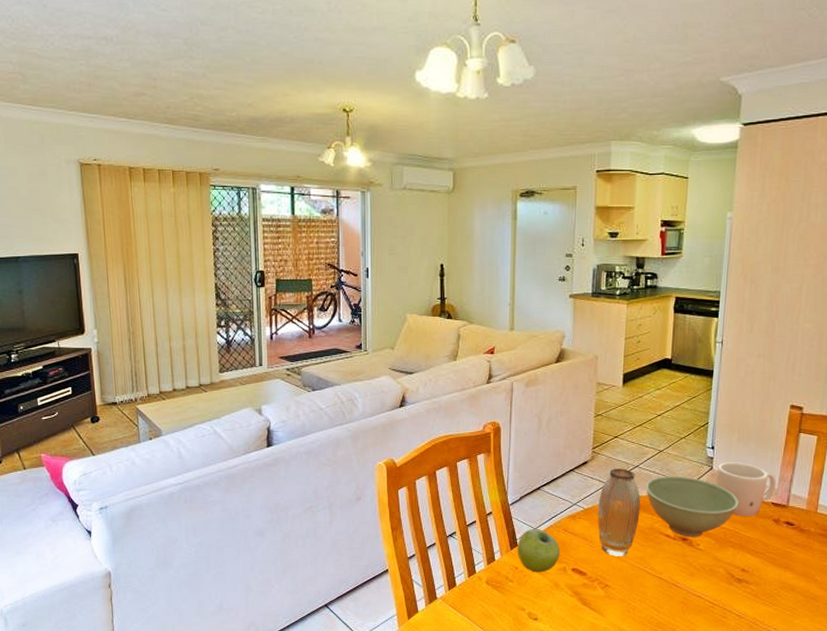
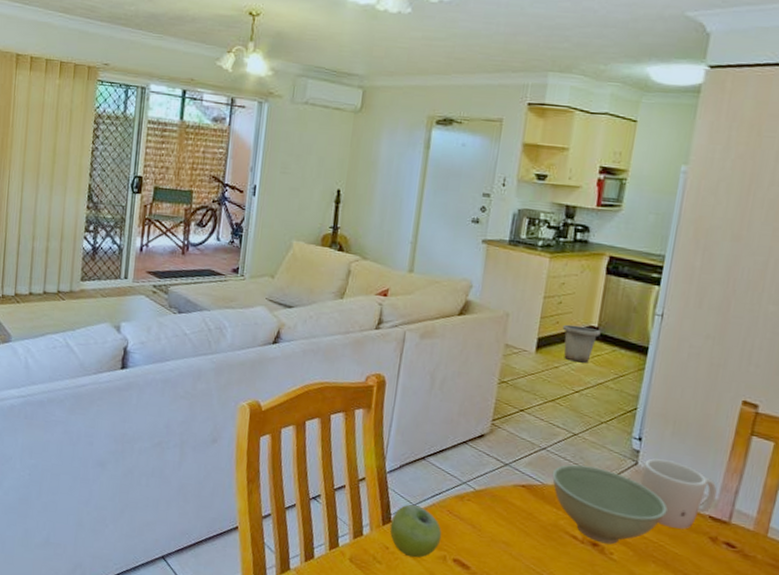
vase: present [597,468,641,556] -> none [489,447,545,554]
trash can: none [643,359,674,390] -> present [562,324,601,363]

